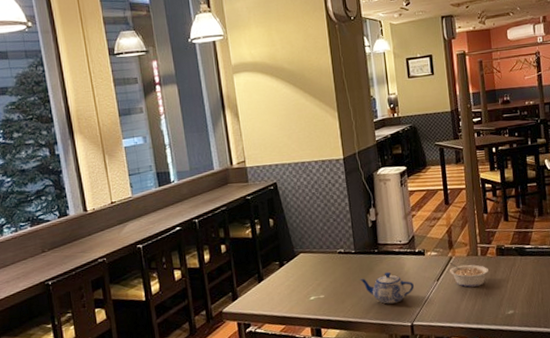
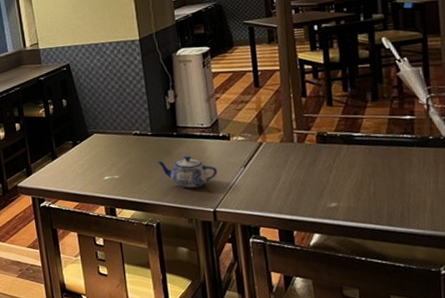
legume: present [449,262,489,288] -> none [258,149,307,176]

